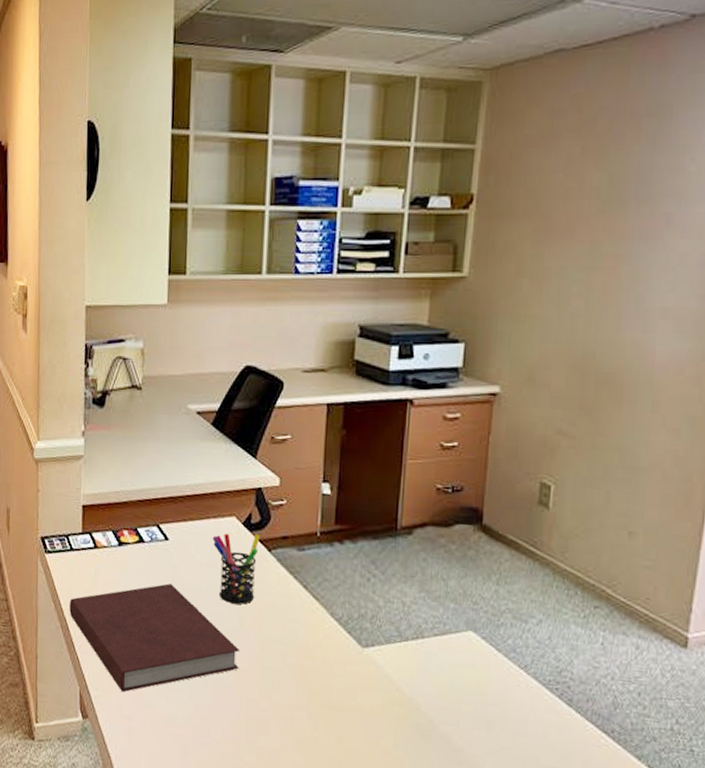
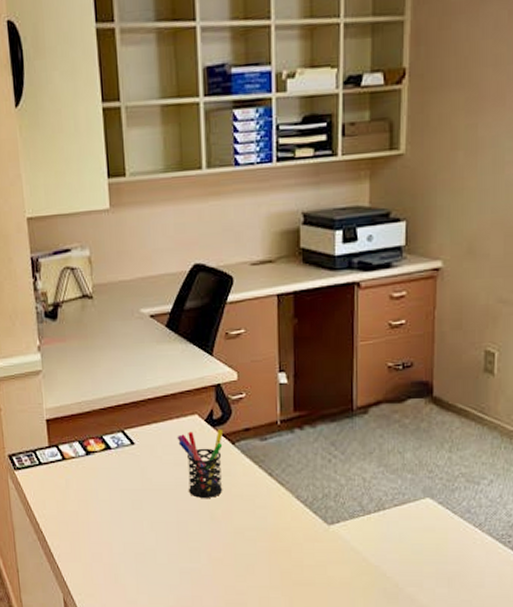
notebook: present [69,583,241,693] -> none [44,486,215,594]

